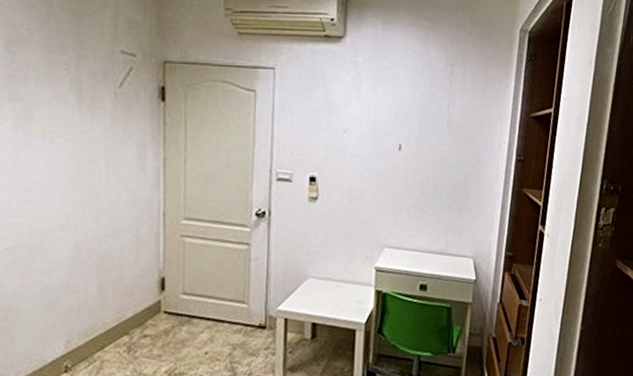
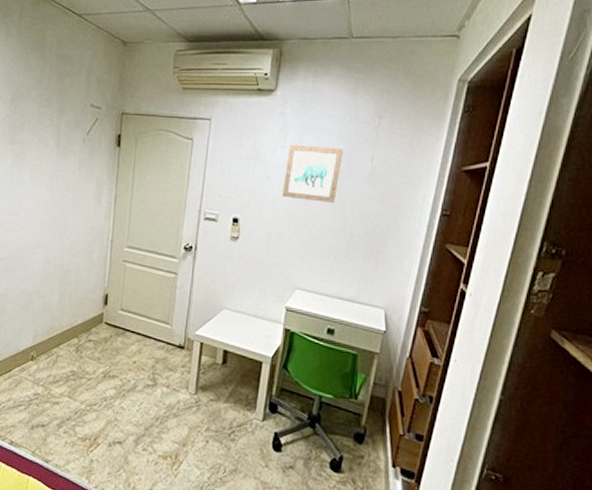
wall art: none [361,94,420,154] -> present [283,144,343,203]

